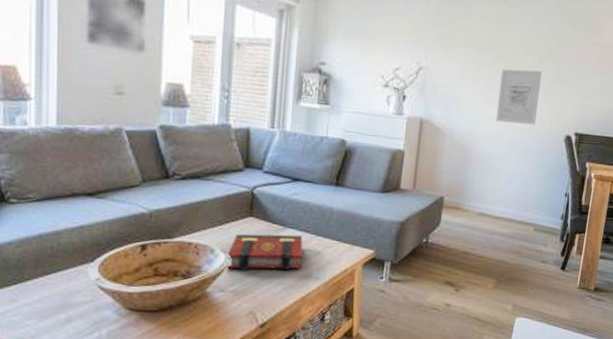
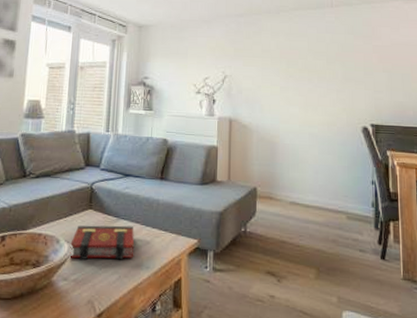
wall art: present [495,69,542,125] -> none [295,72,332,119]

